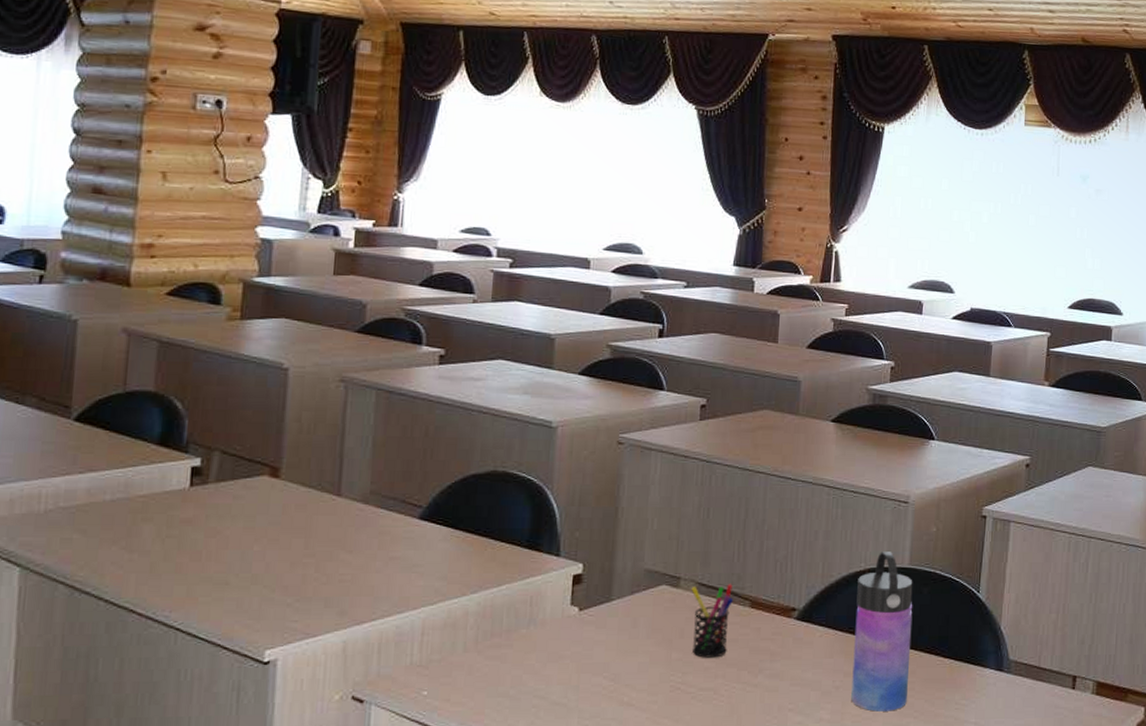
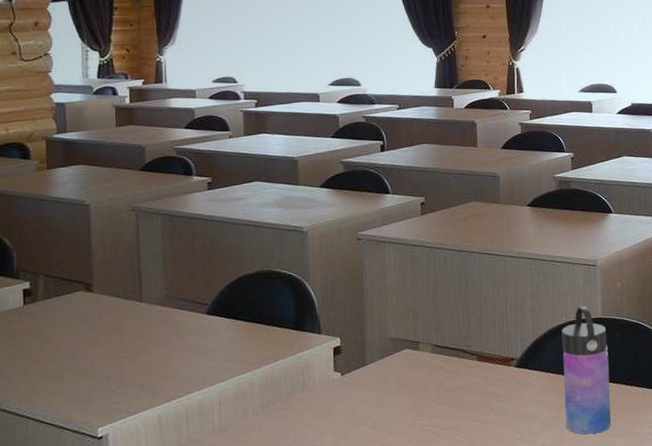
pen holder: present [691,584,733,658] -> none [429,343,463,404]

